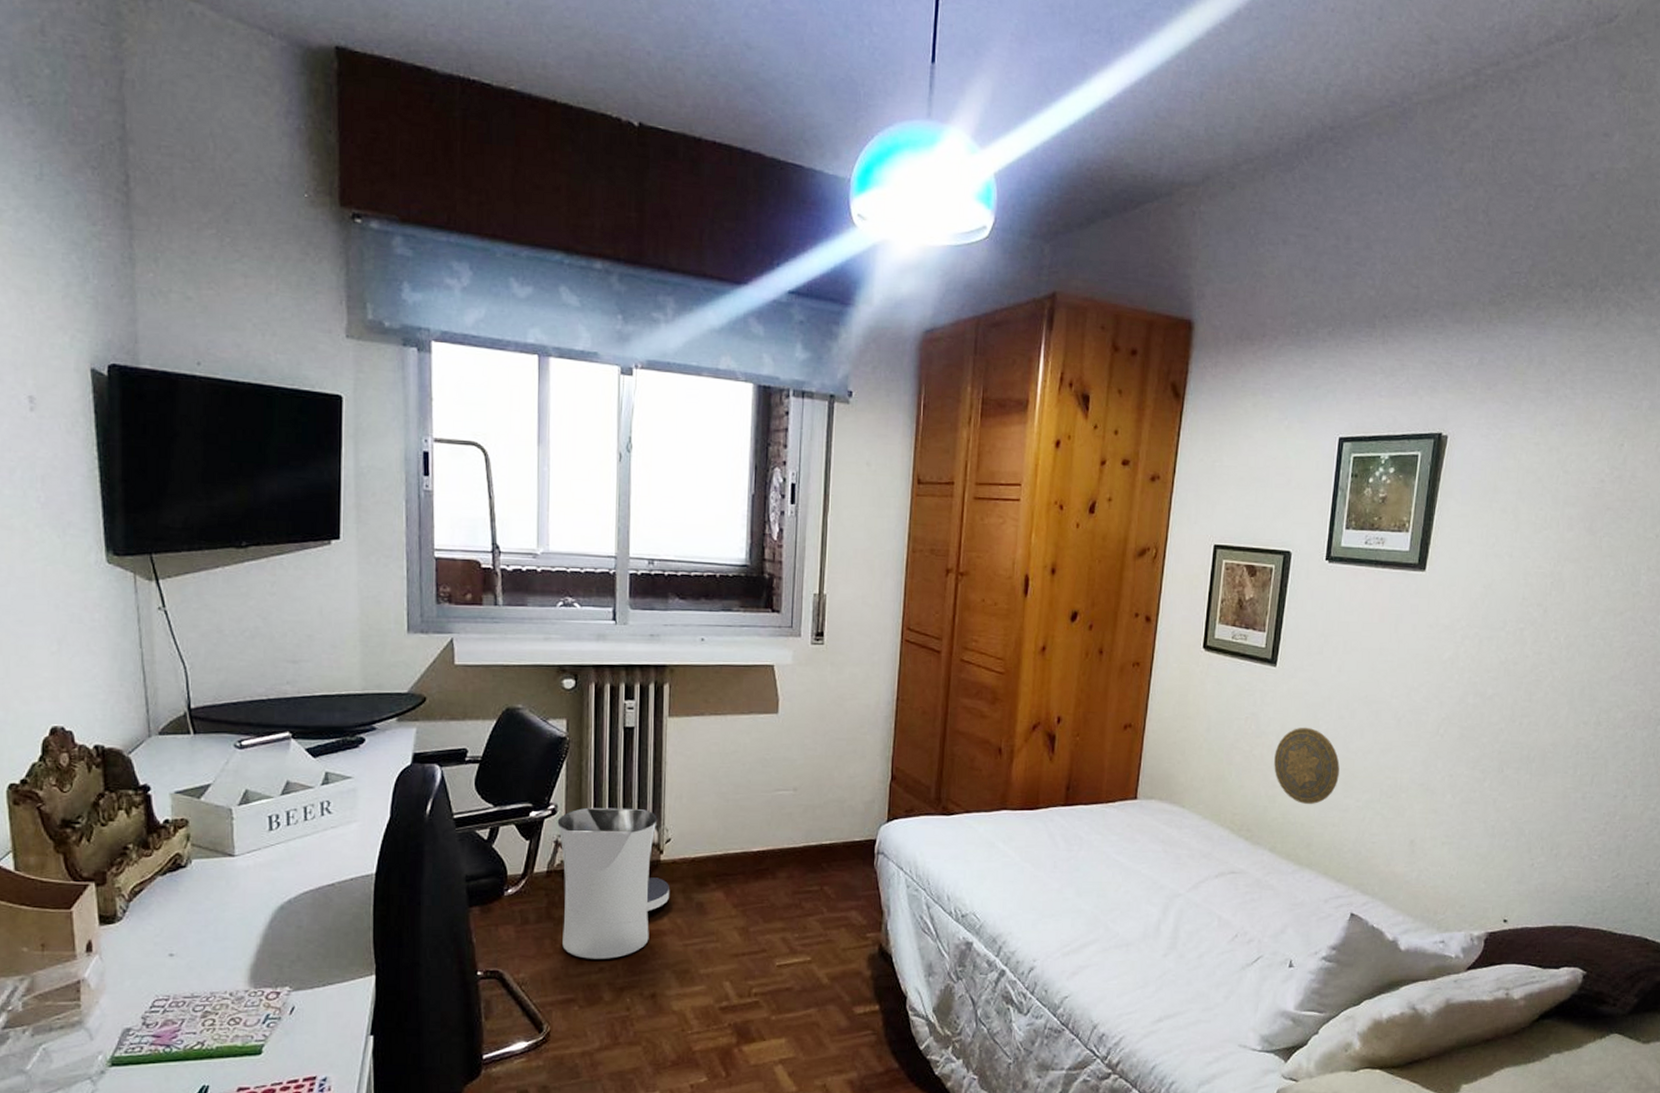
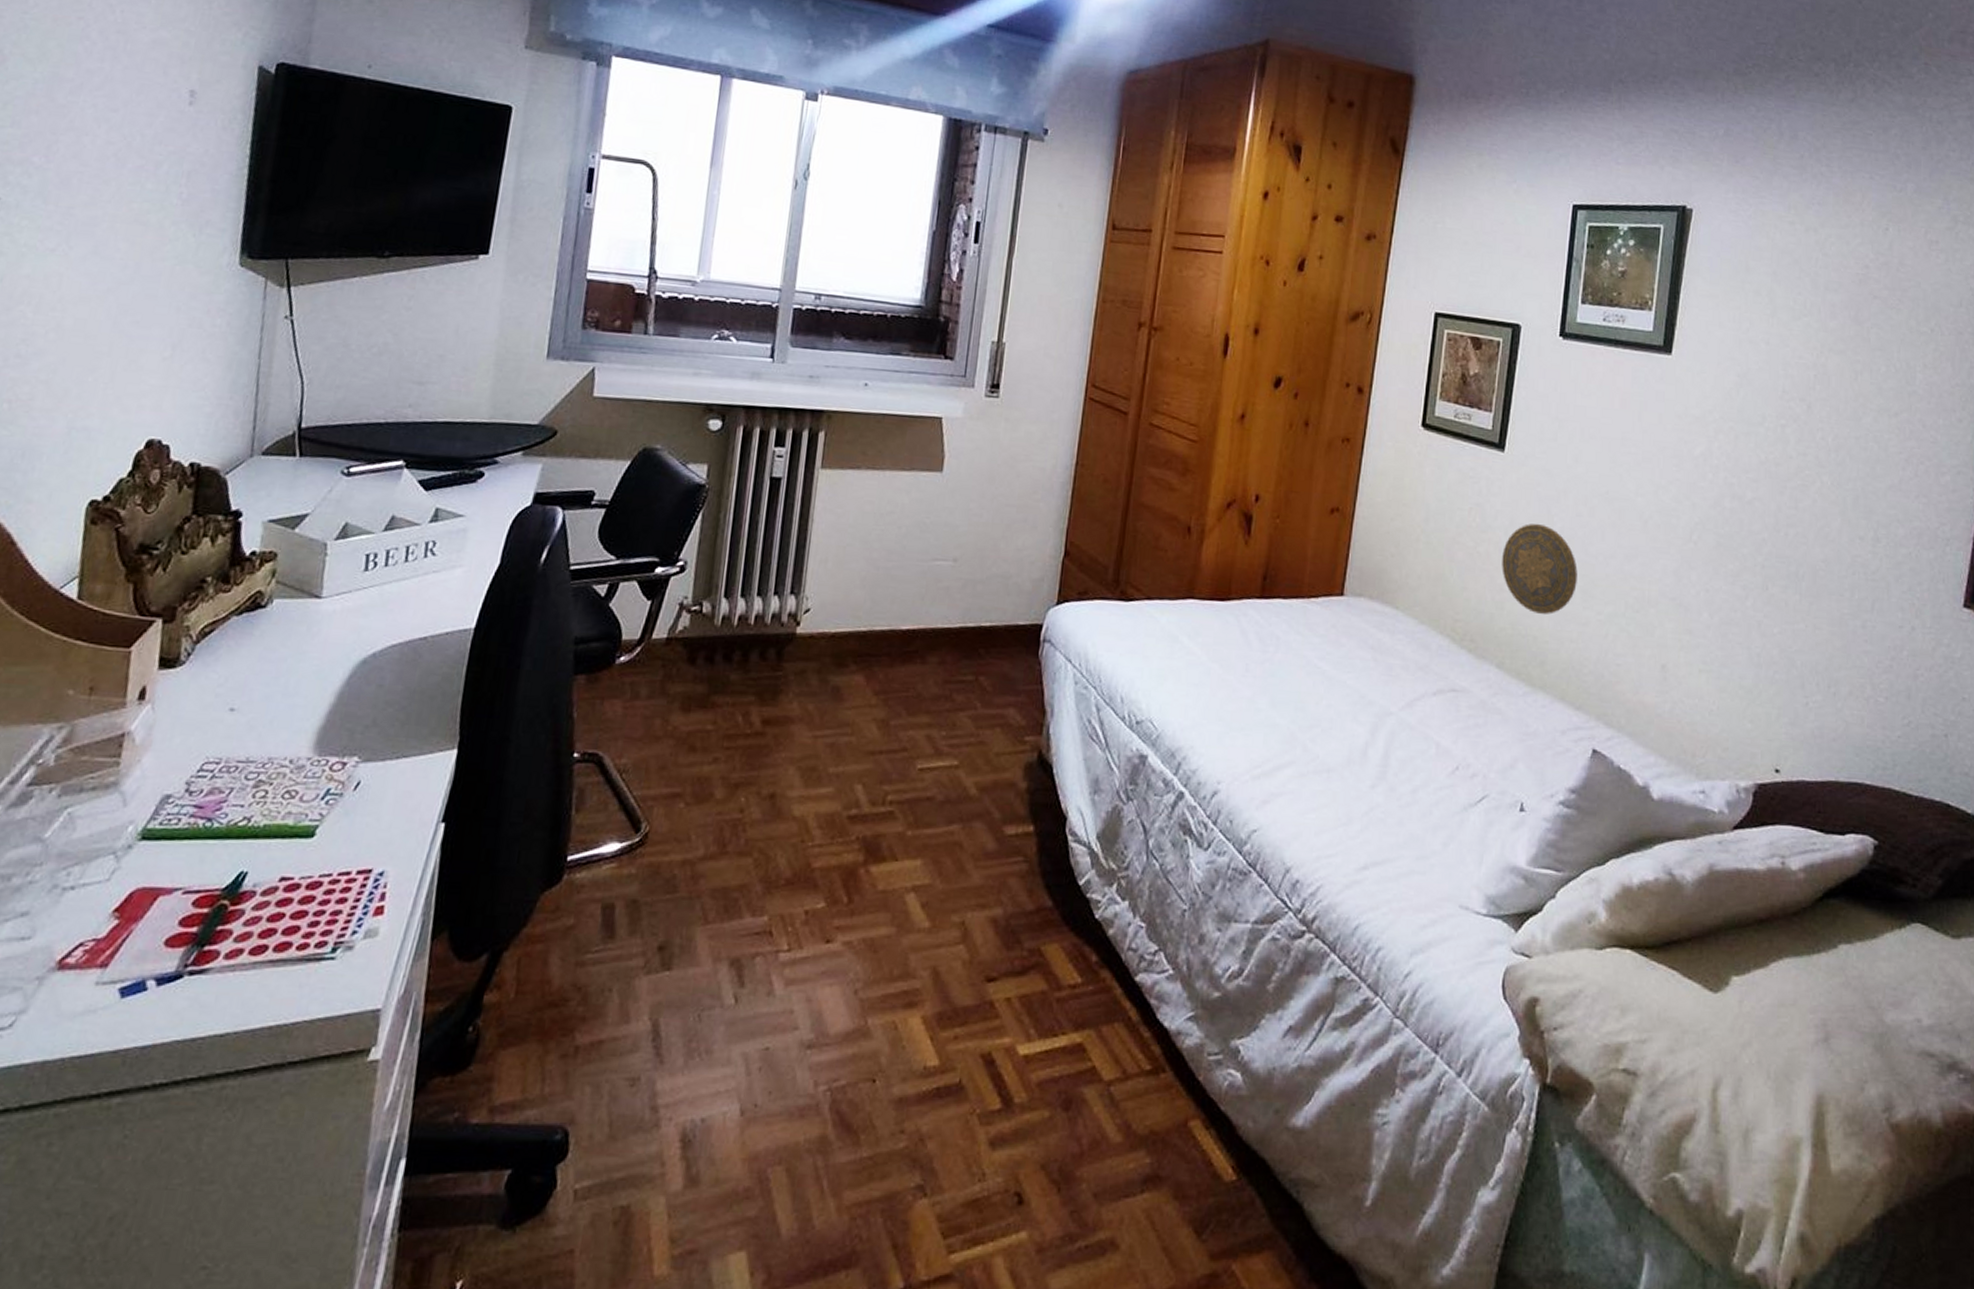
trash can: present [557,807,669,959] -> none [674,566,803,748]

